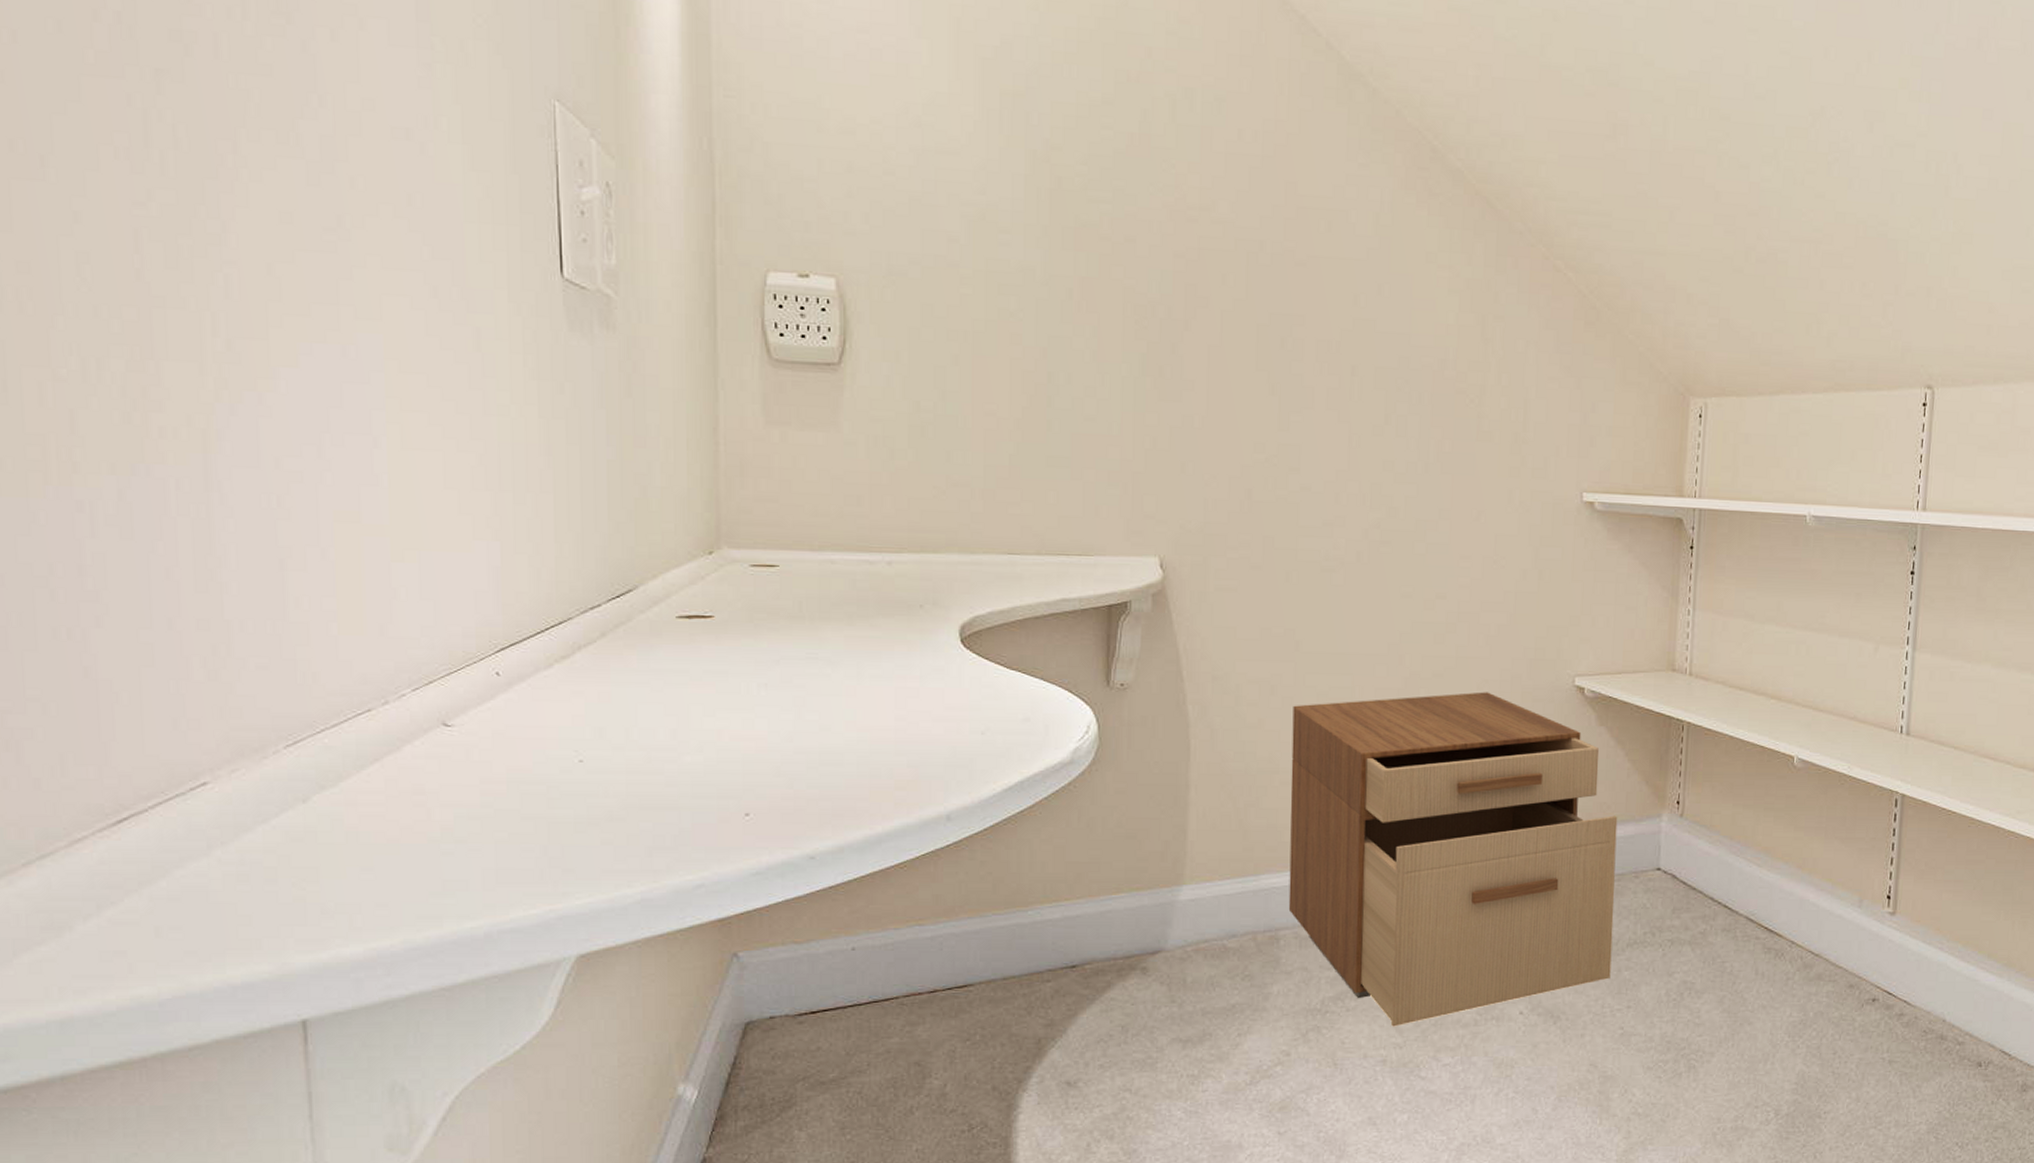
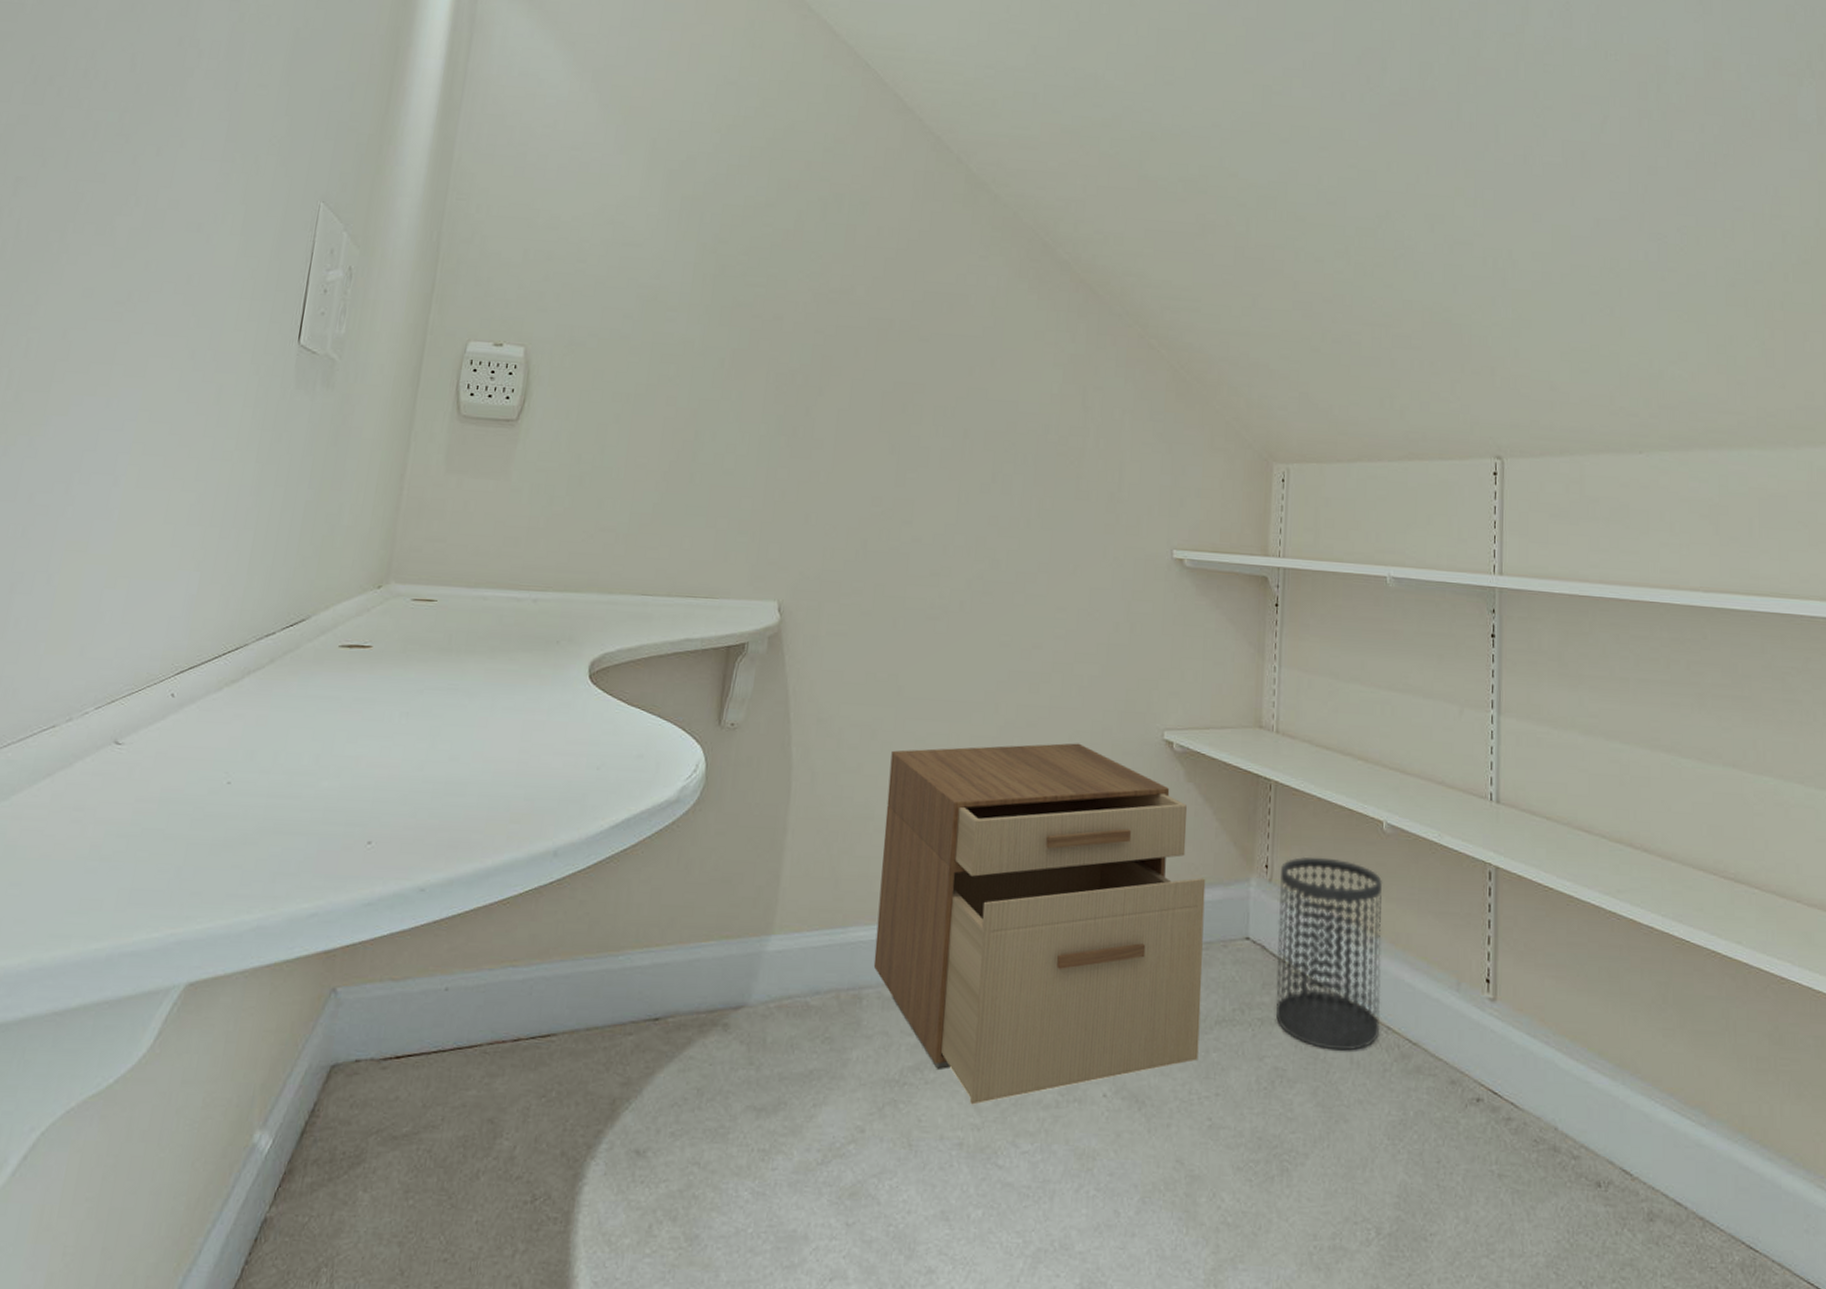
wastebasket: none [1685,792,1792,964] -> present [1276,856,1383,1051]

